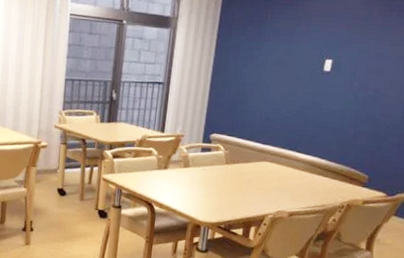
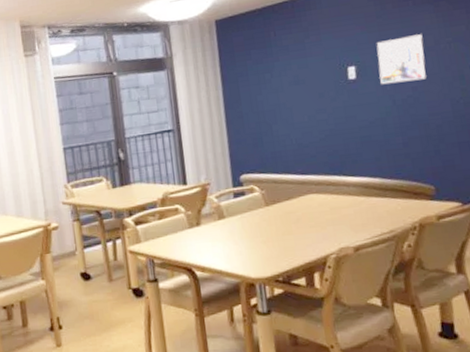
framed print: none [349,42,397,84] -> present [376,34,426,85]

